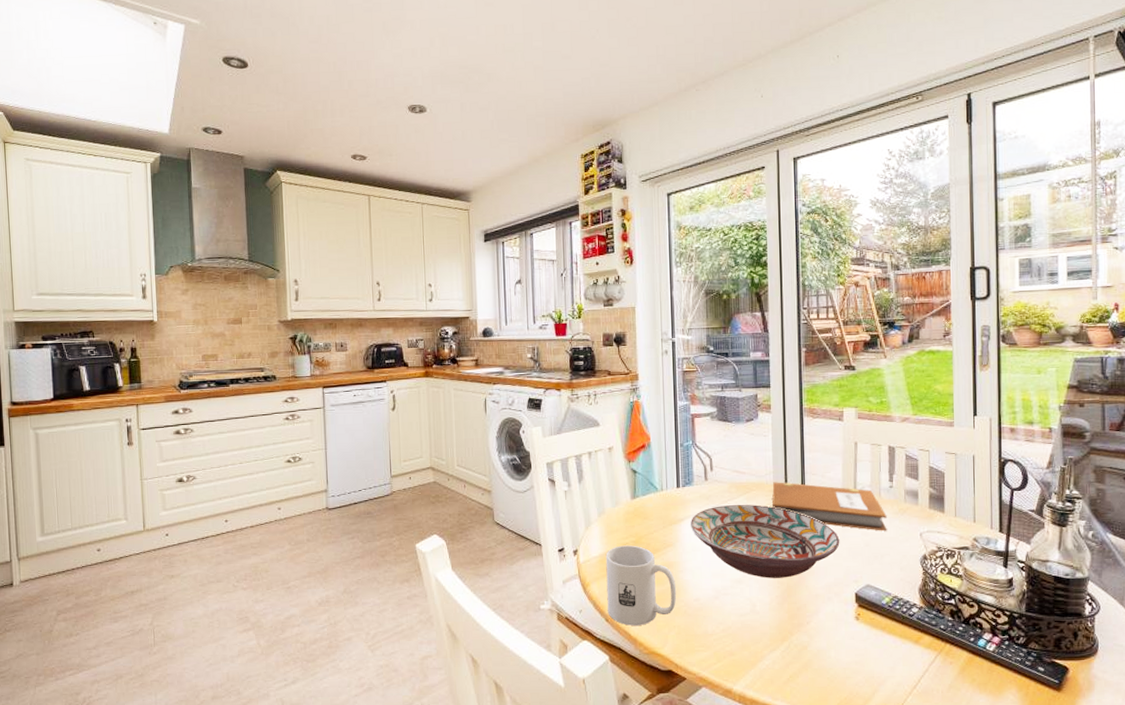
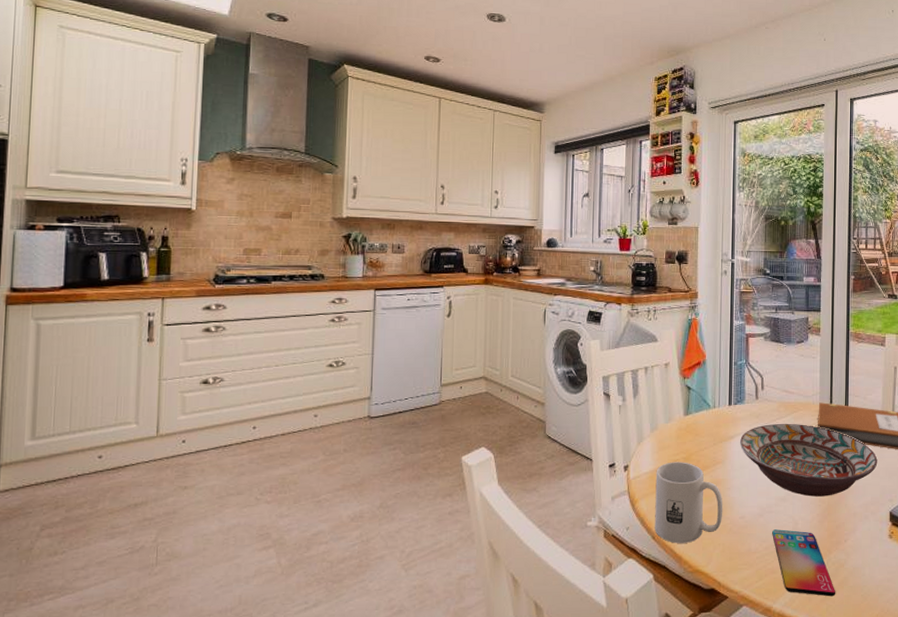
smartphone: none [729,611,800,679] -> present [772,529,836,597]

